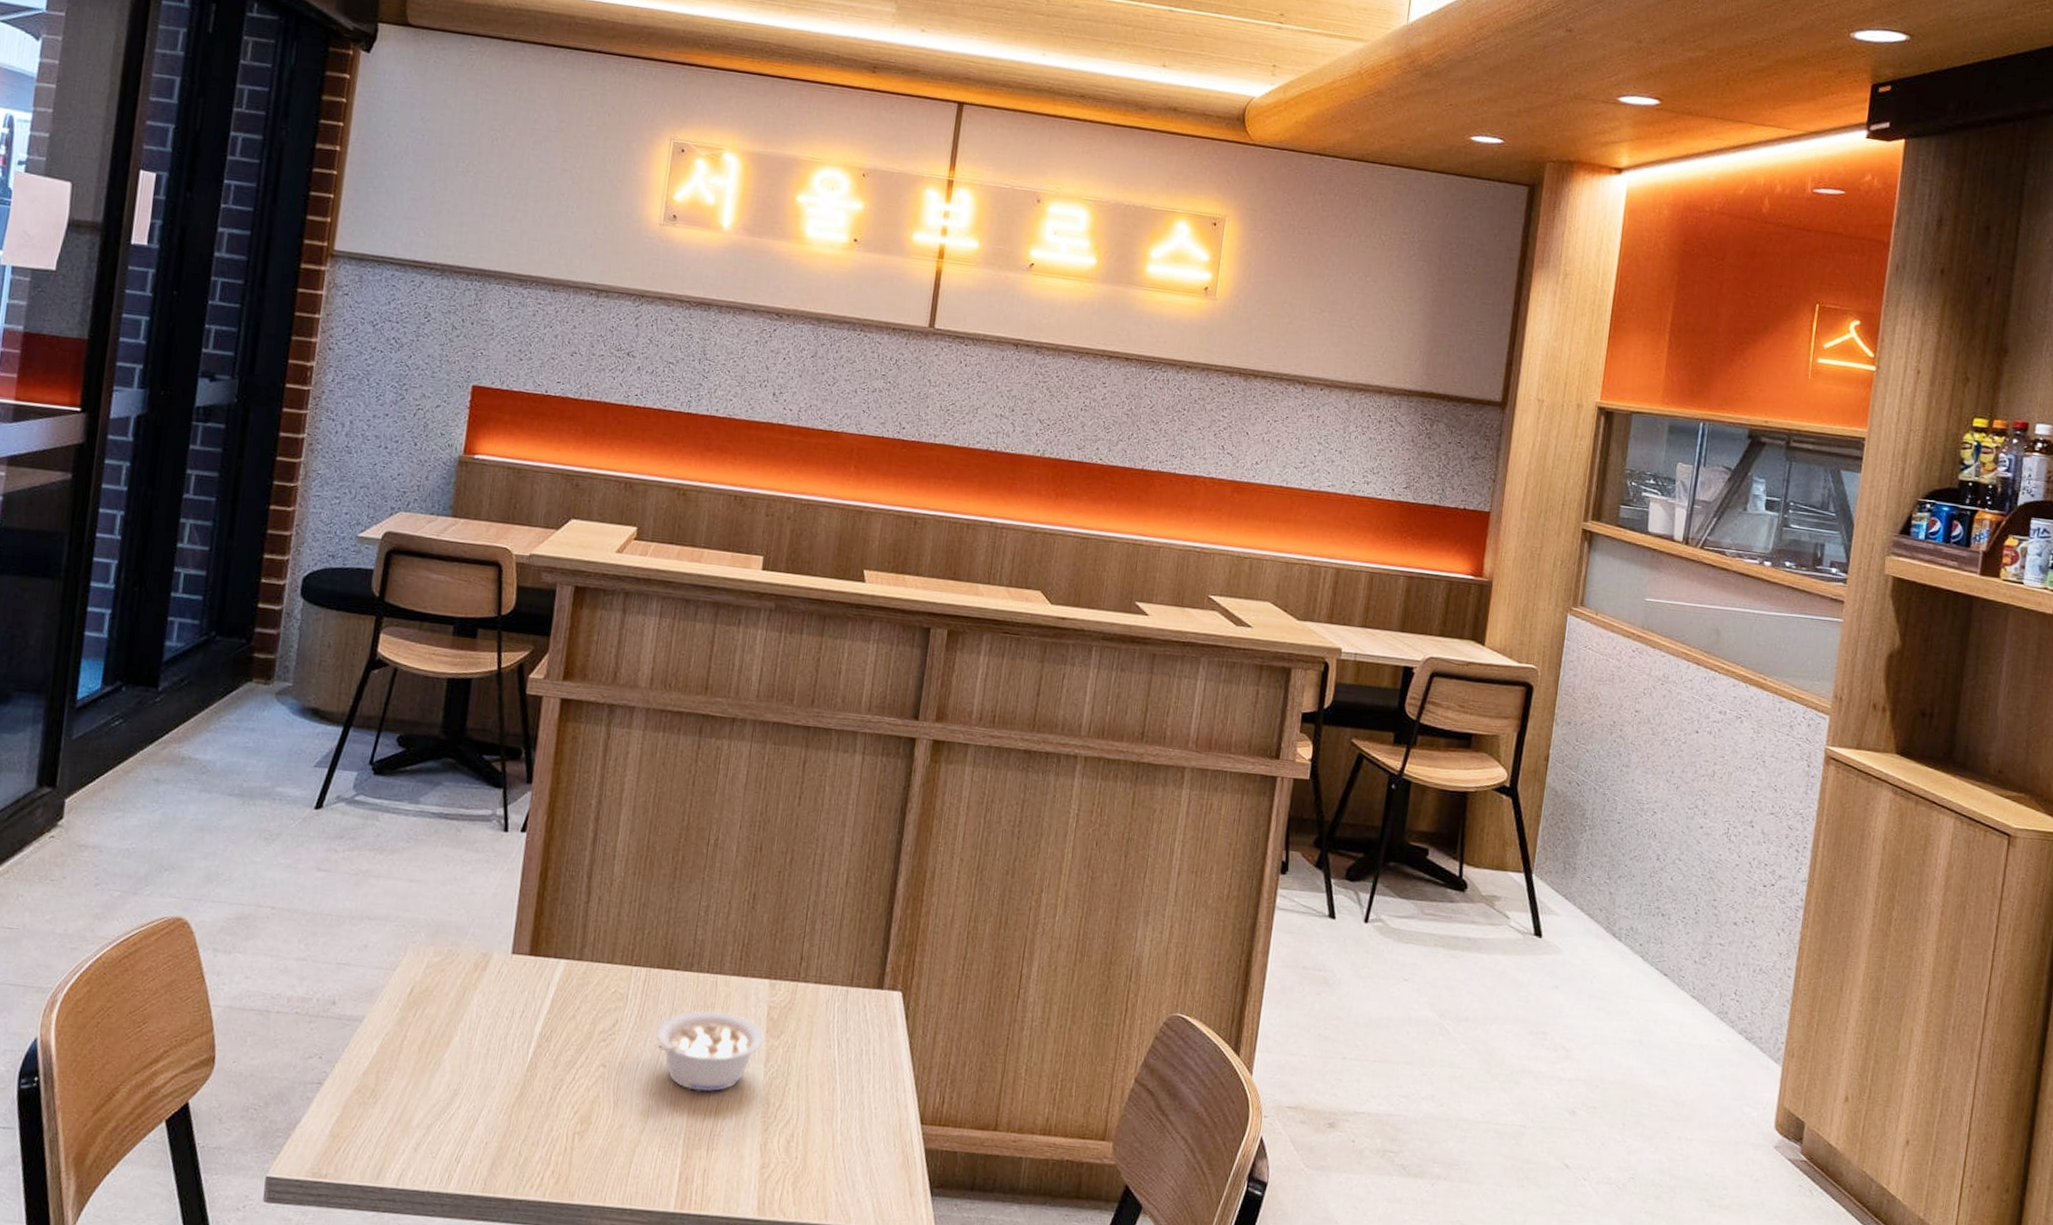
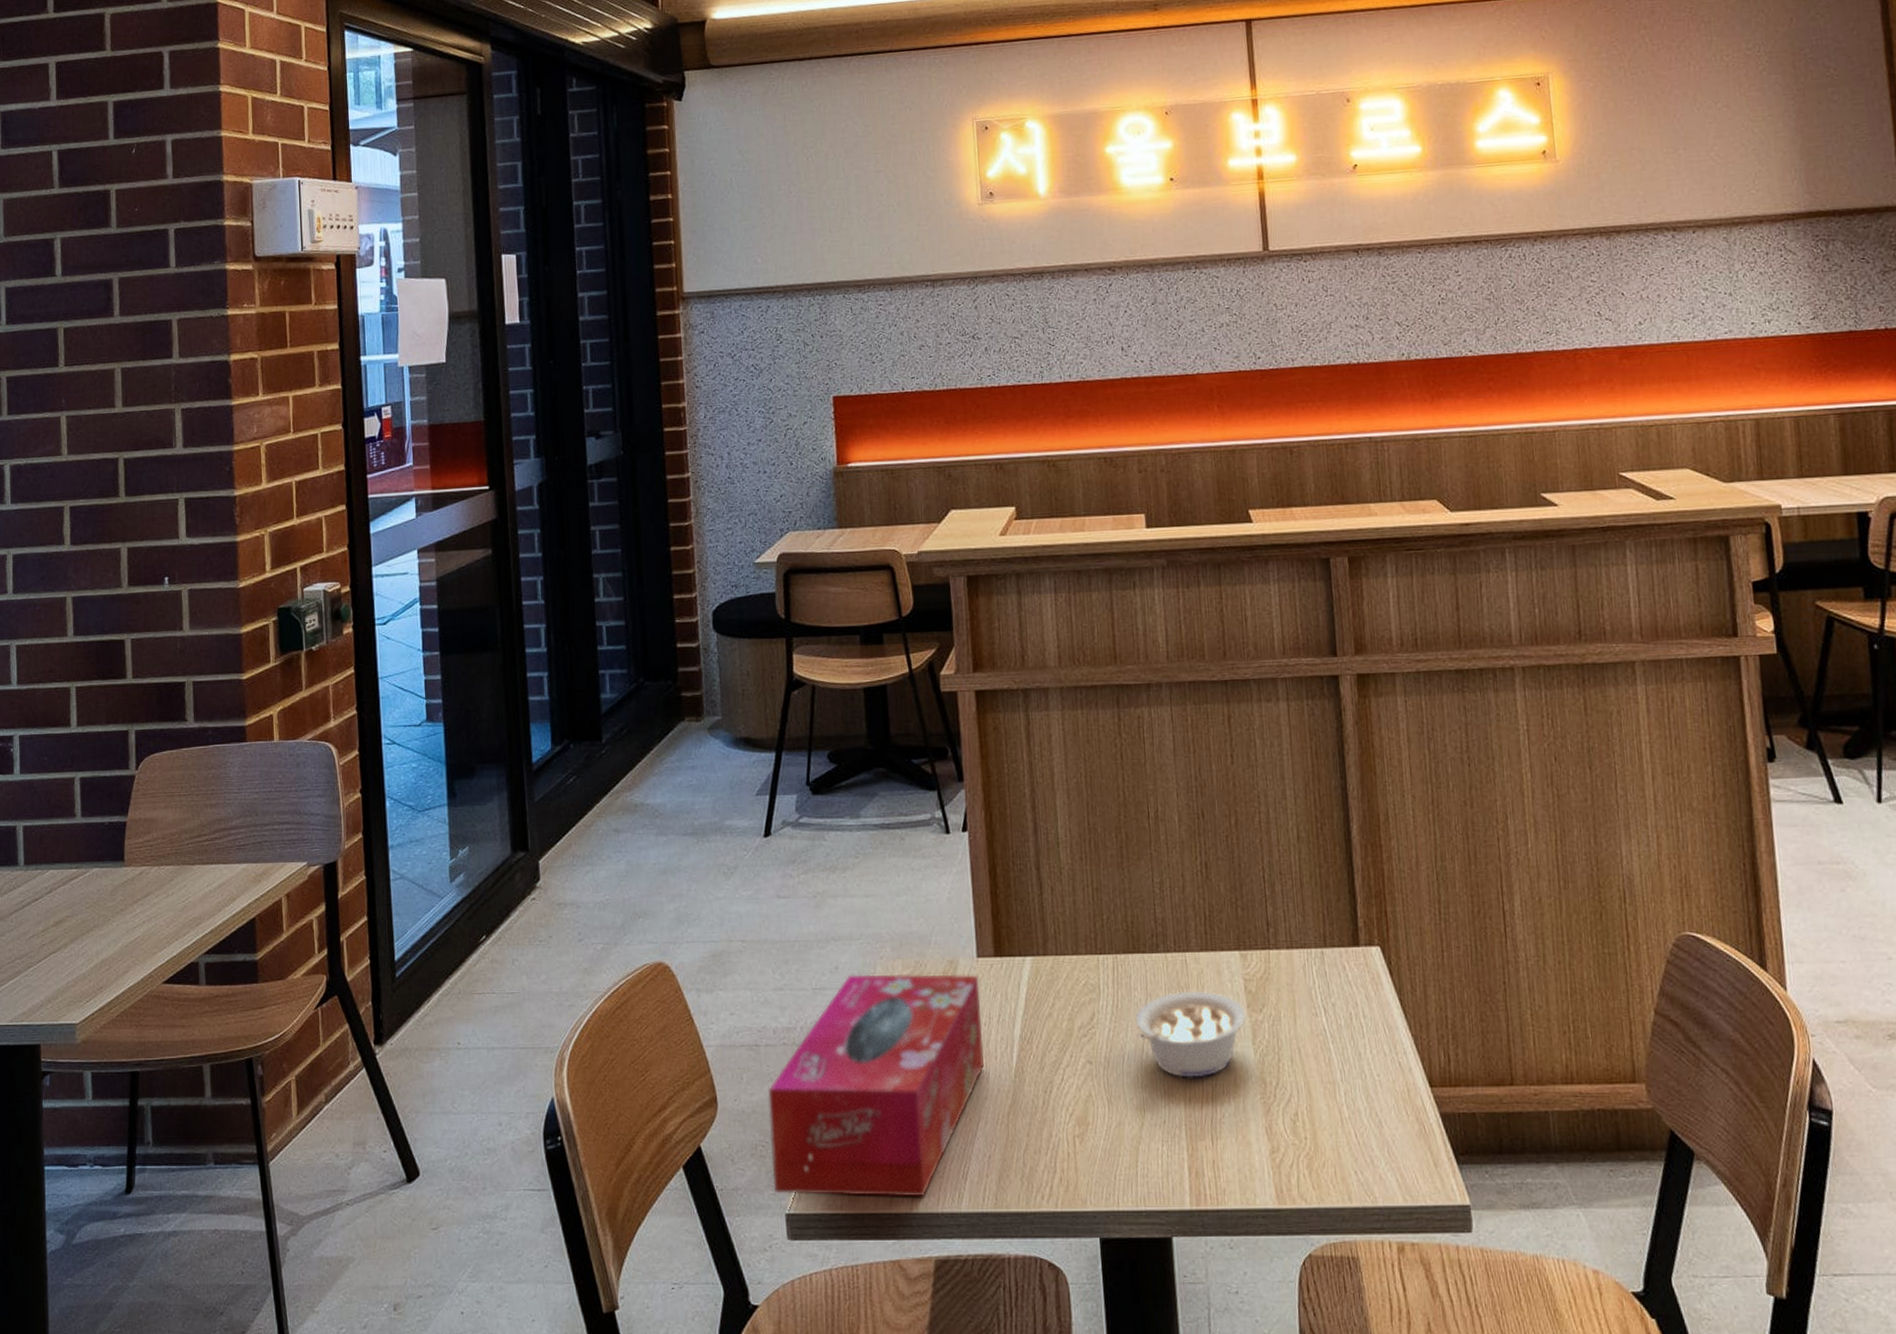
tissue box: none [258,954,510,1174] -> present [768,974,985,1197]

